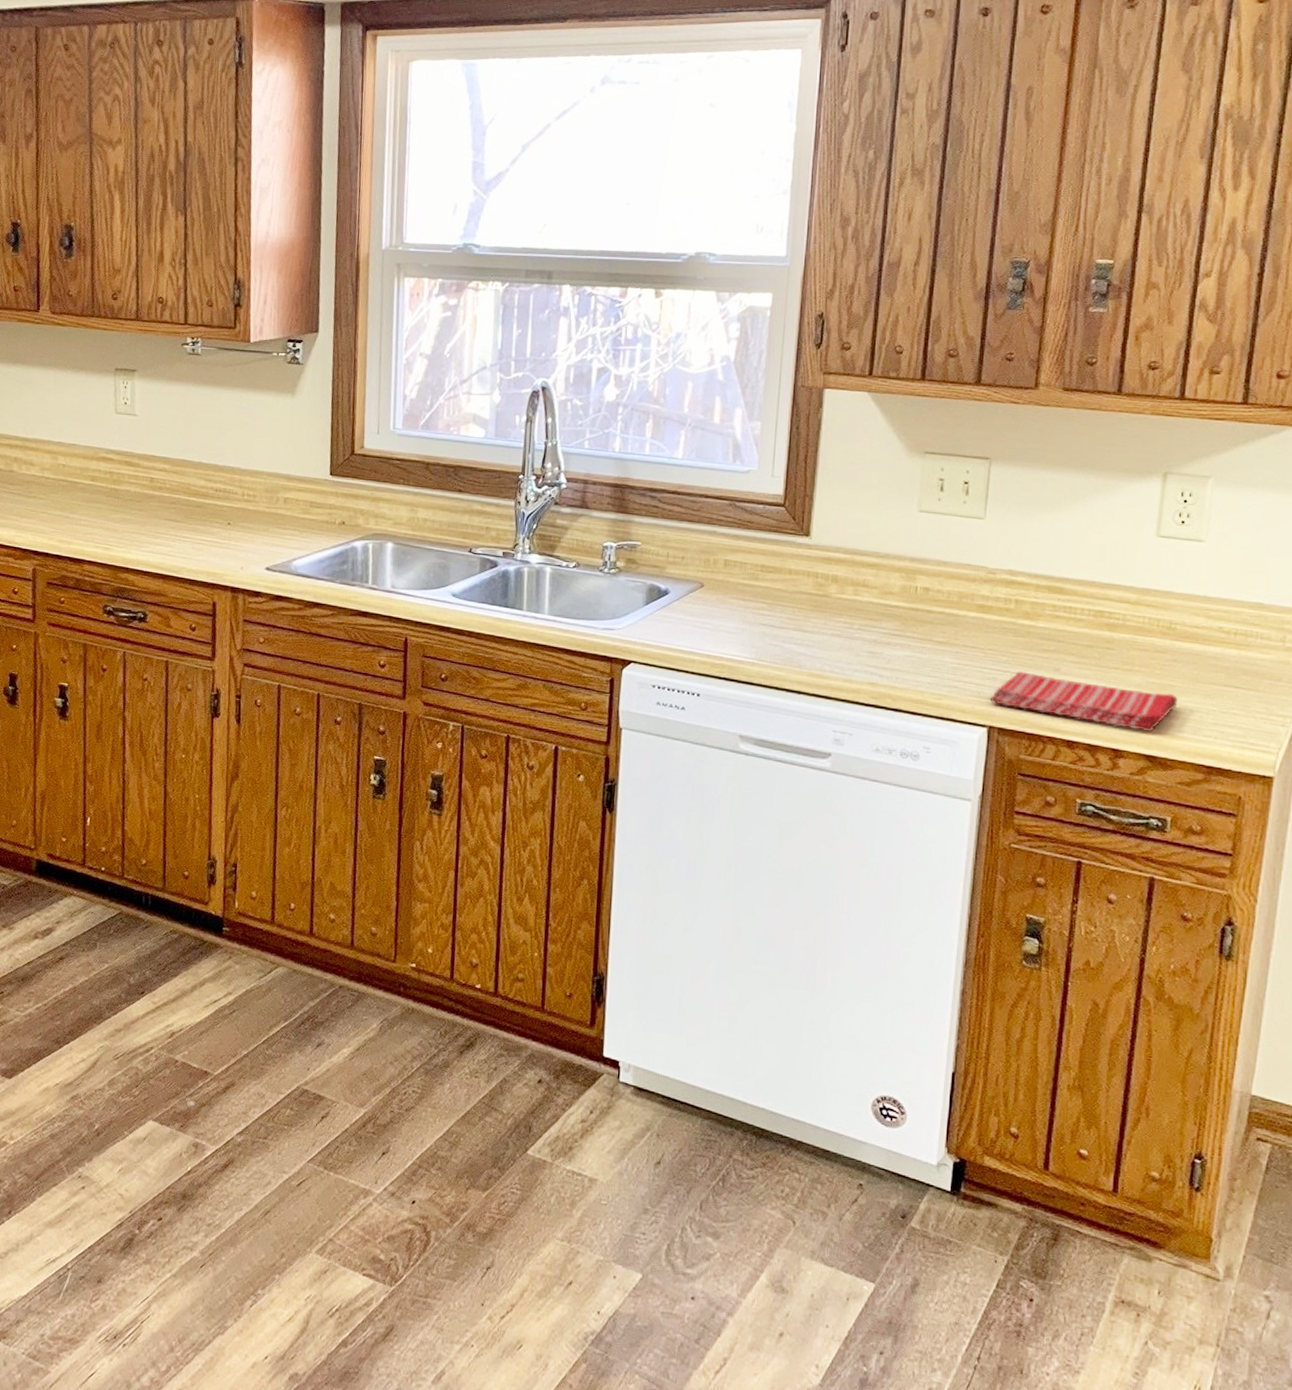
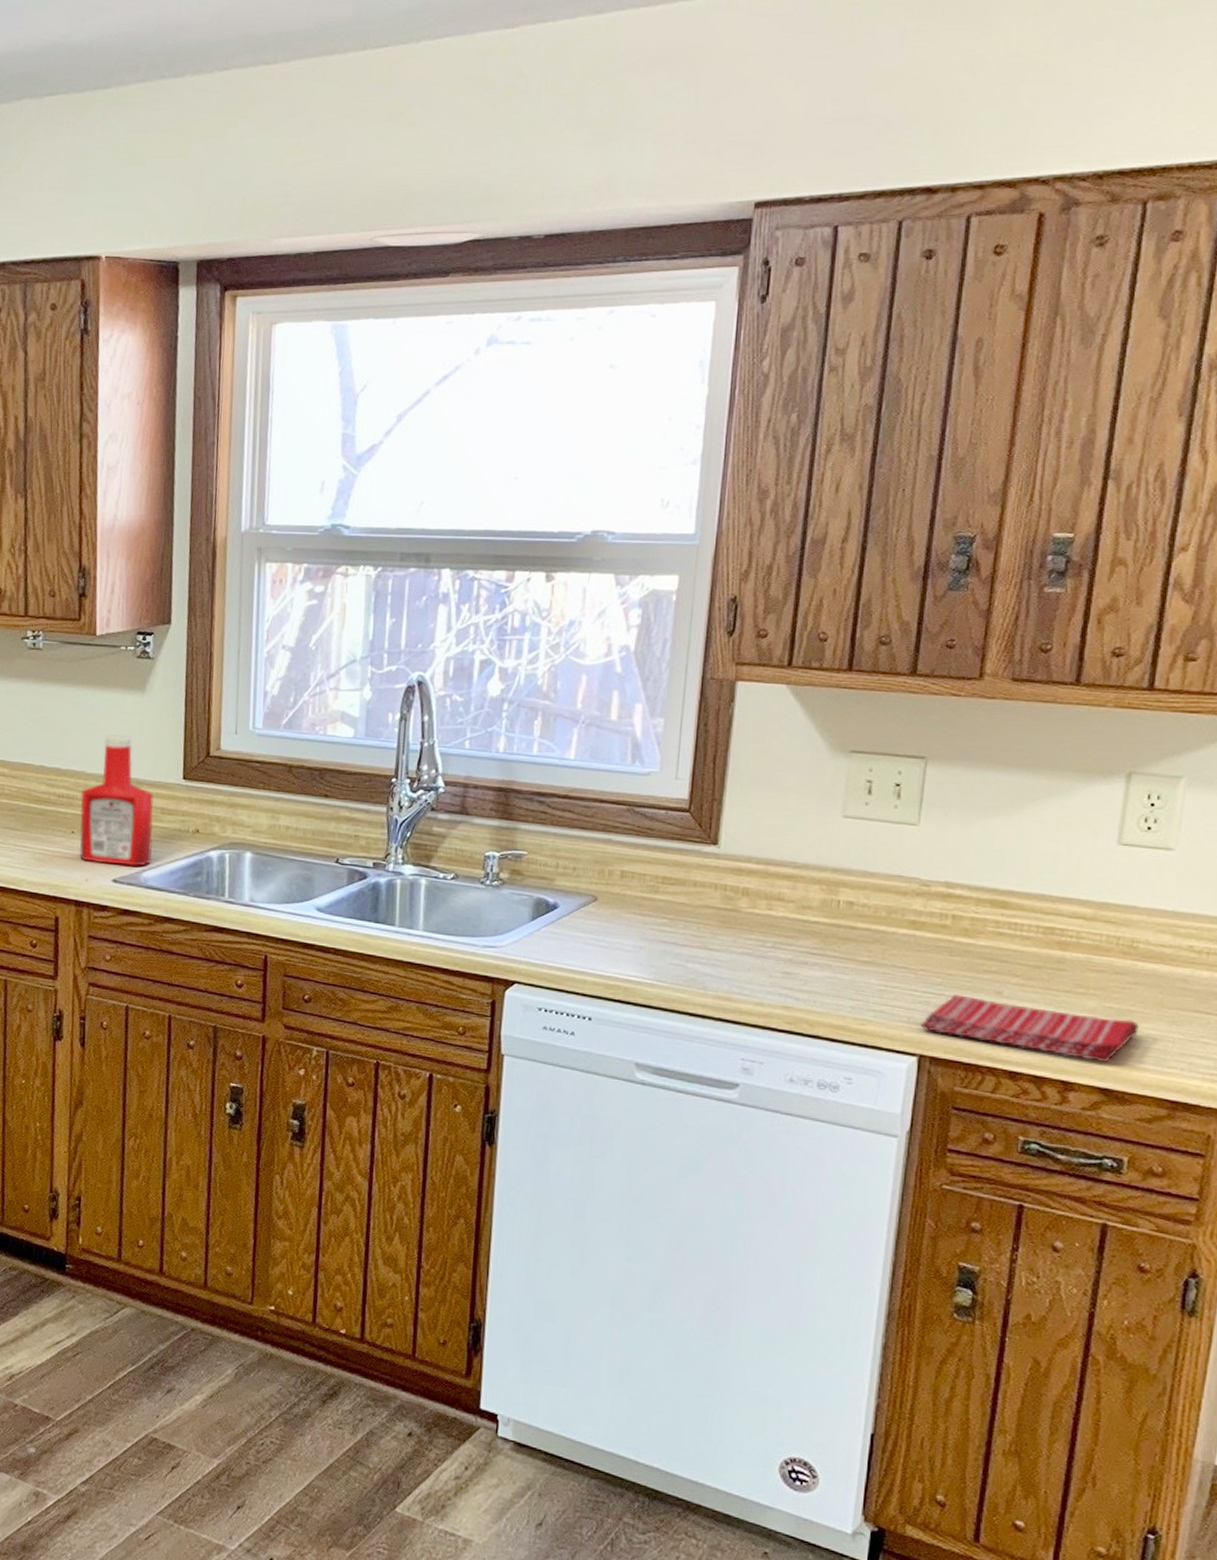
ketchup bottle: none [235,433,304,556] -> present [79,734,154,867]

